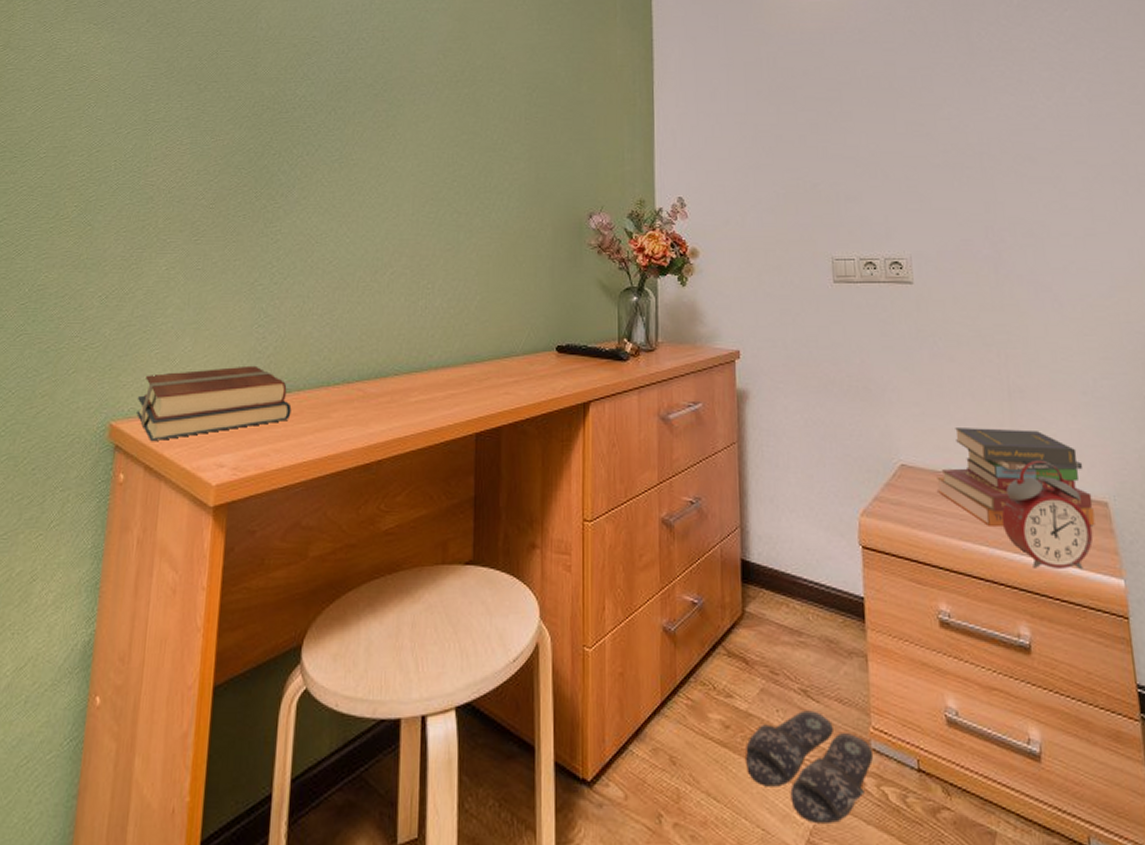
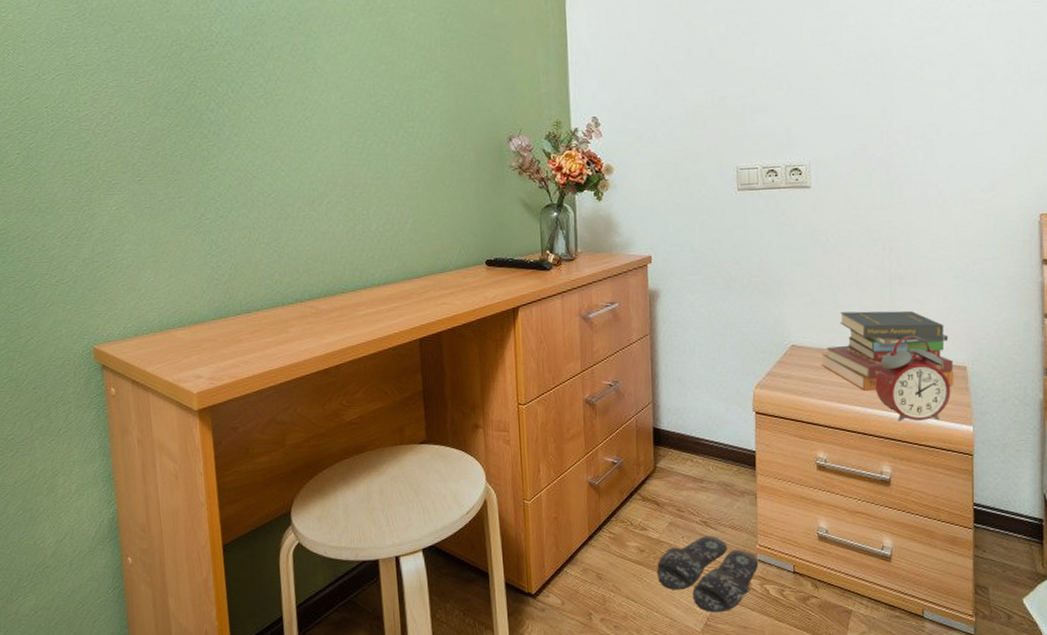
books: present [136,365,292,442] -> none [114,291,254,361]

